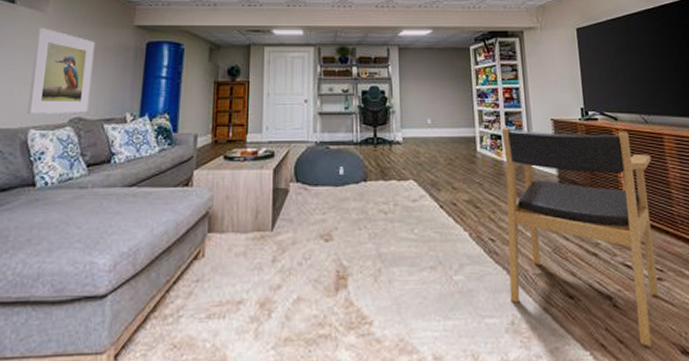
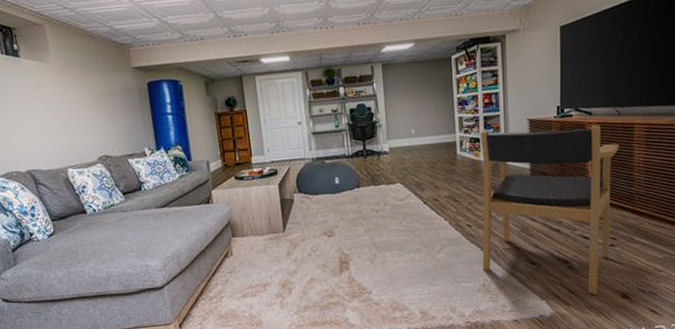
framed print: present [28,28,95,114] -> none [47,78,111,156]

